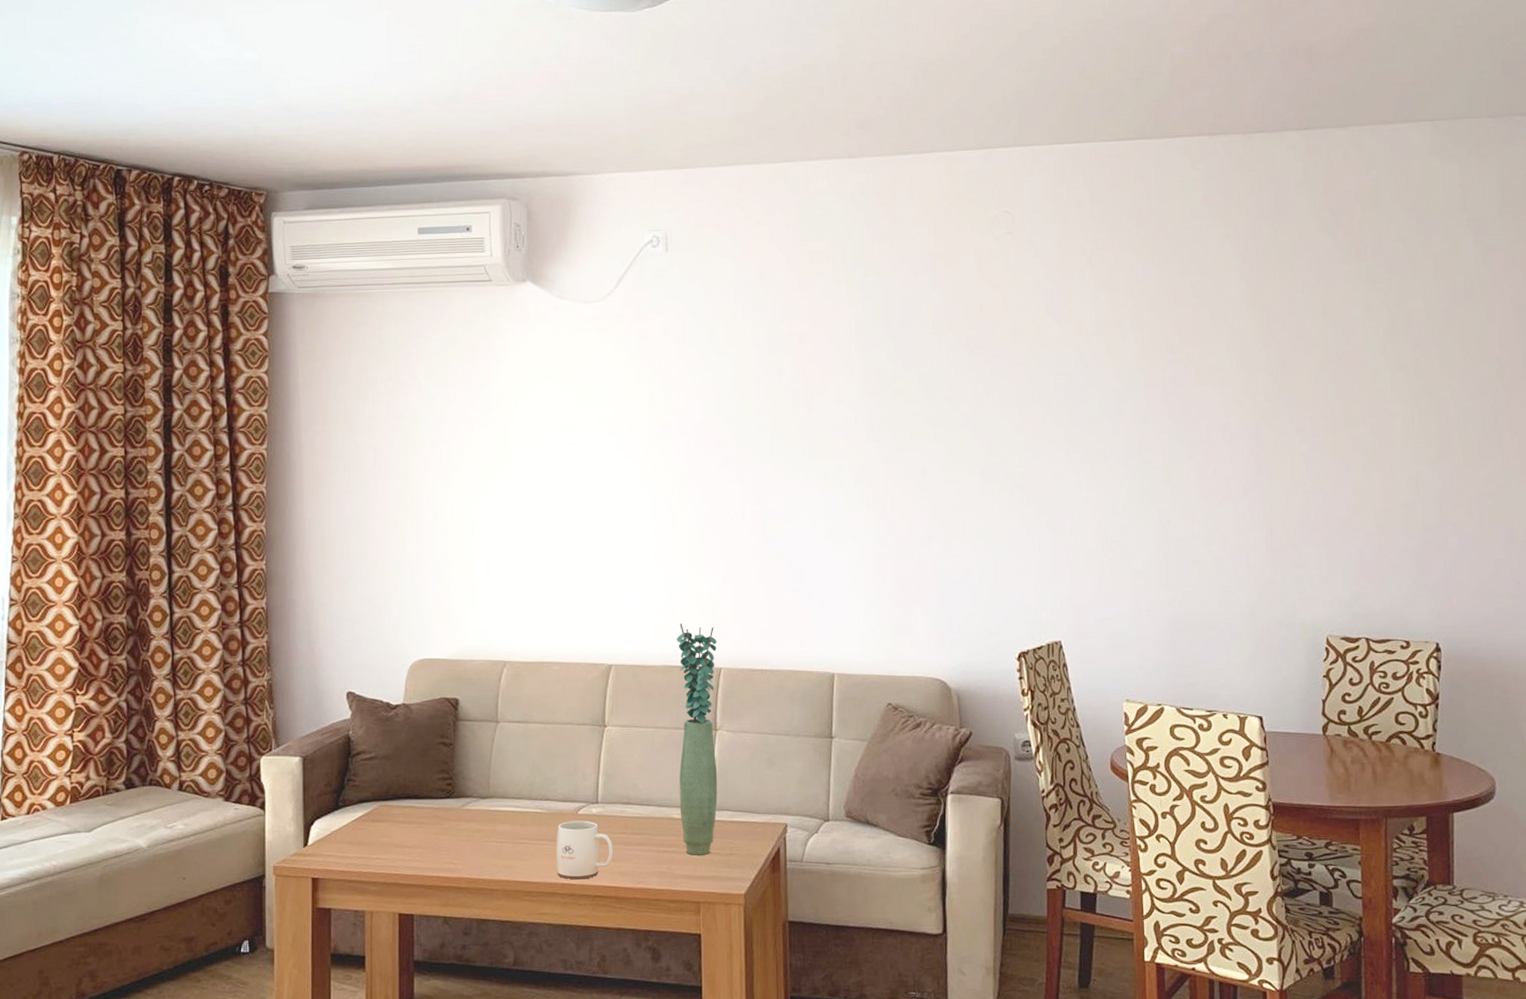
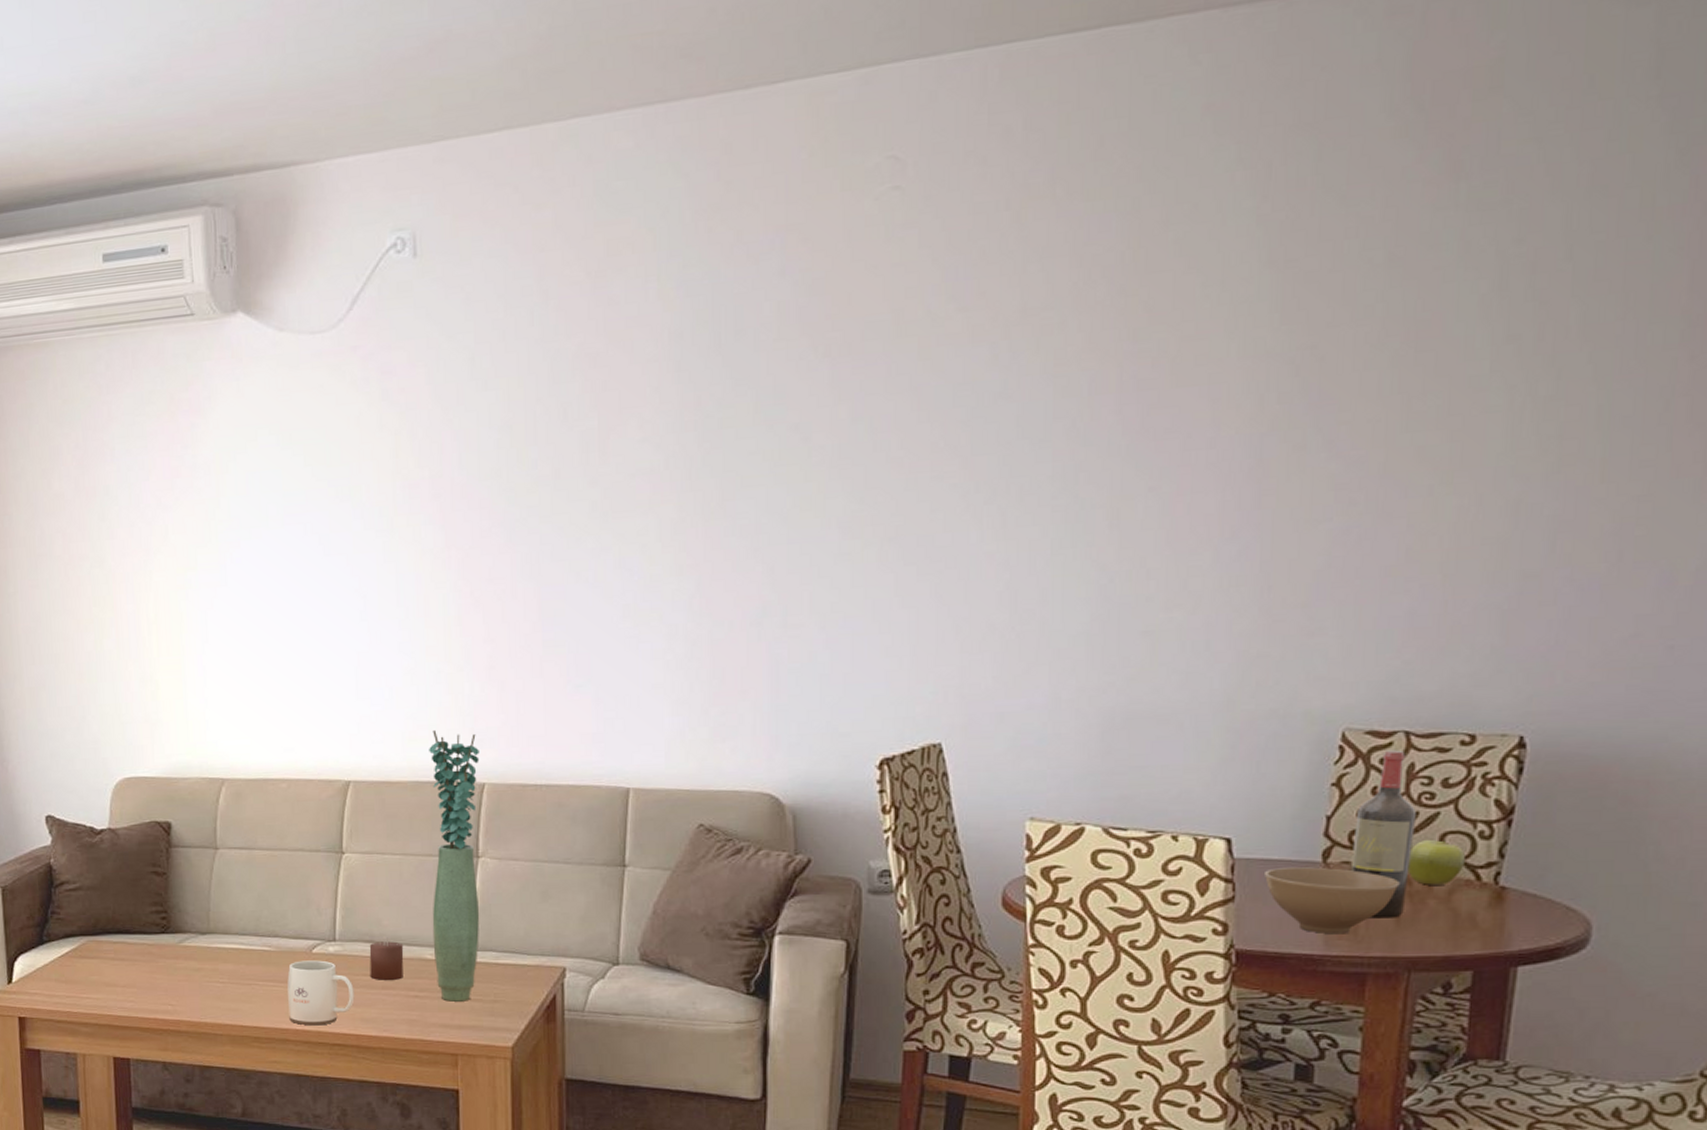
candle: none [626,799,655,838] -> present [369,936,404,980]
bowl: none [1286,738,1374,790] -> present [1265,867,1400,935]
wine bottle: none [1341,651,1379,777] -> present [1350,750,1417,918]
fruit: none [1377,717,1413,753] -> present [1407,839,1467,886]

